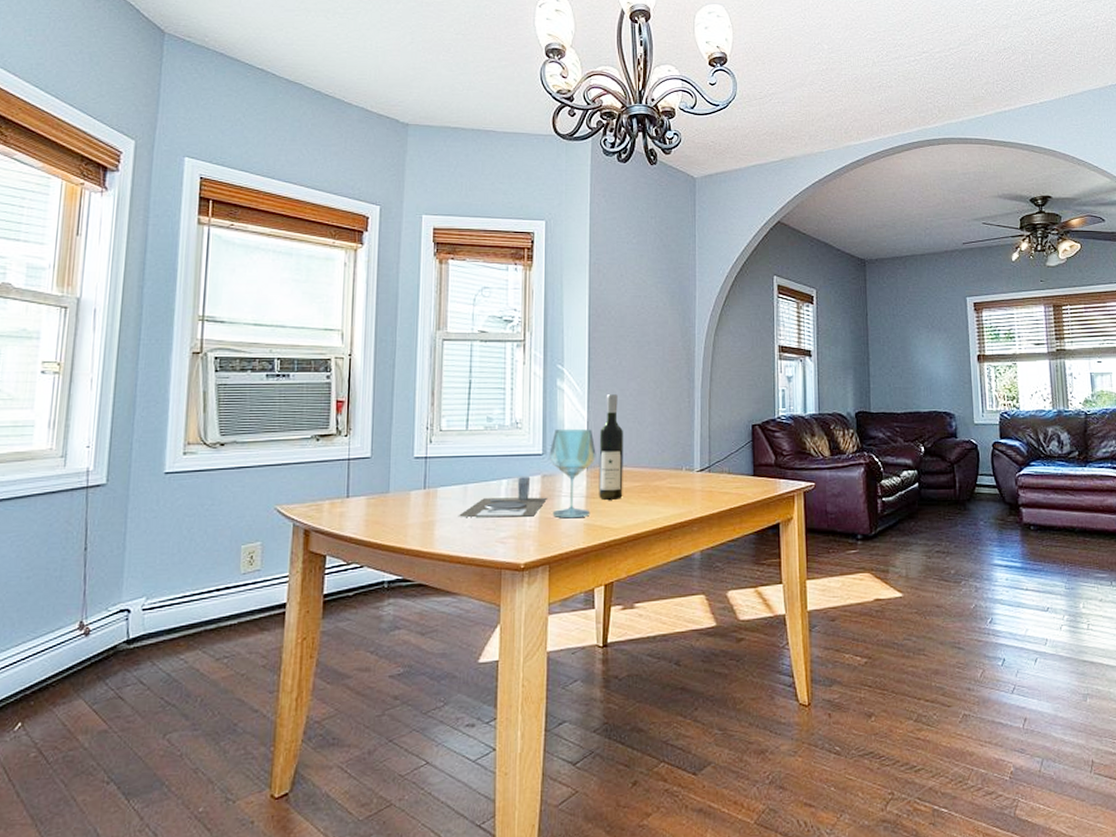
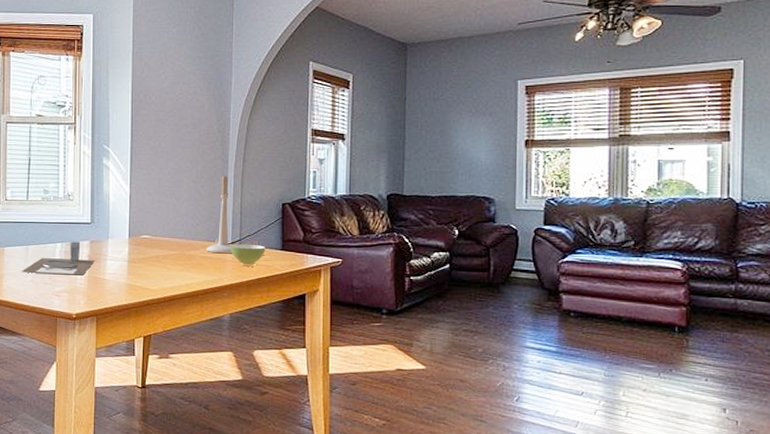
wine glass: present [549,428,596,519] -> none [96,201,137,279]
bottle: present [599,394,624,500] -> none [139,172,163,265]
candlestick: none [672,396,701,483] -> present [205,176,232,254]
bowl: none [699,470,738,496] -> present [230,243,267,267]

